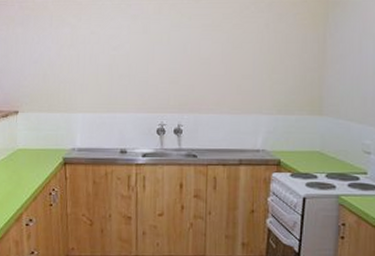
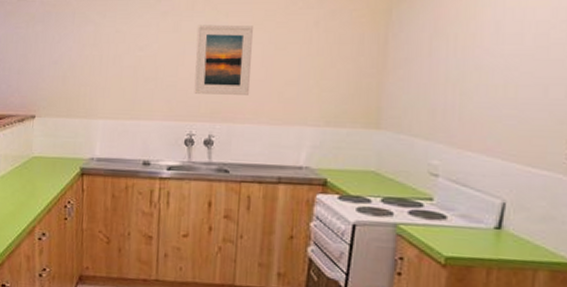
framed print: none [163,26,213,88] -> present [194,24,253,95]

